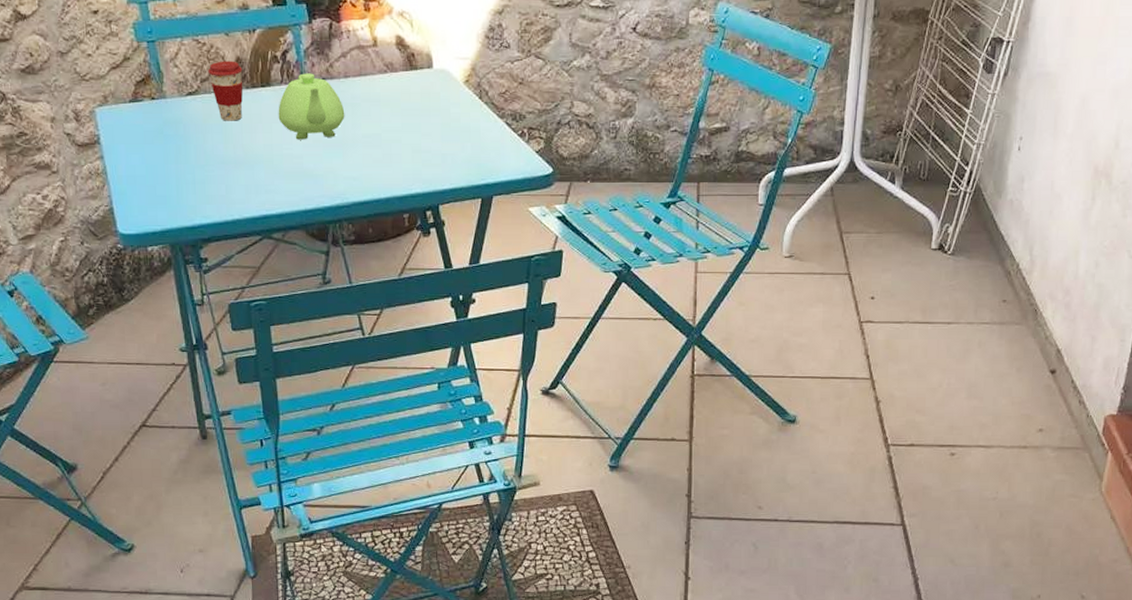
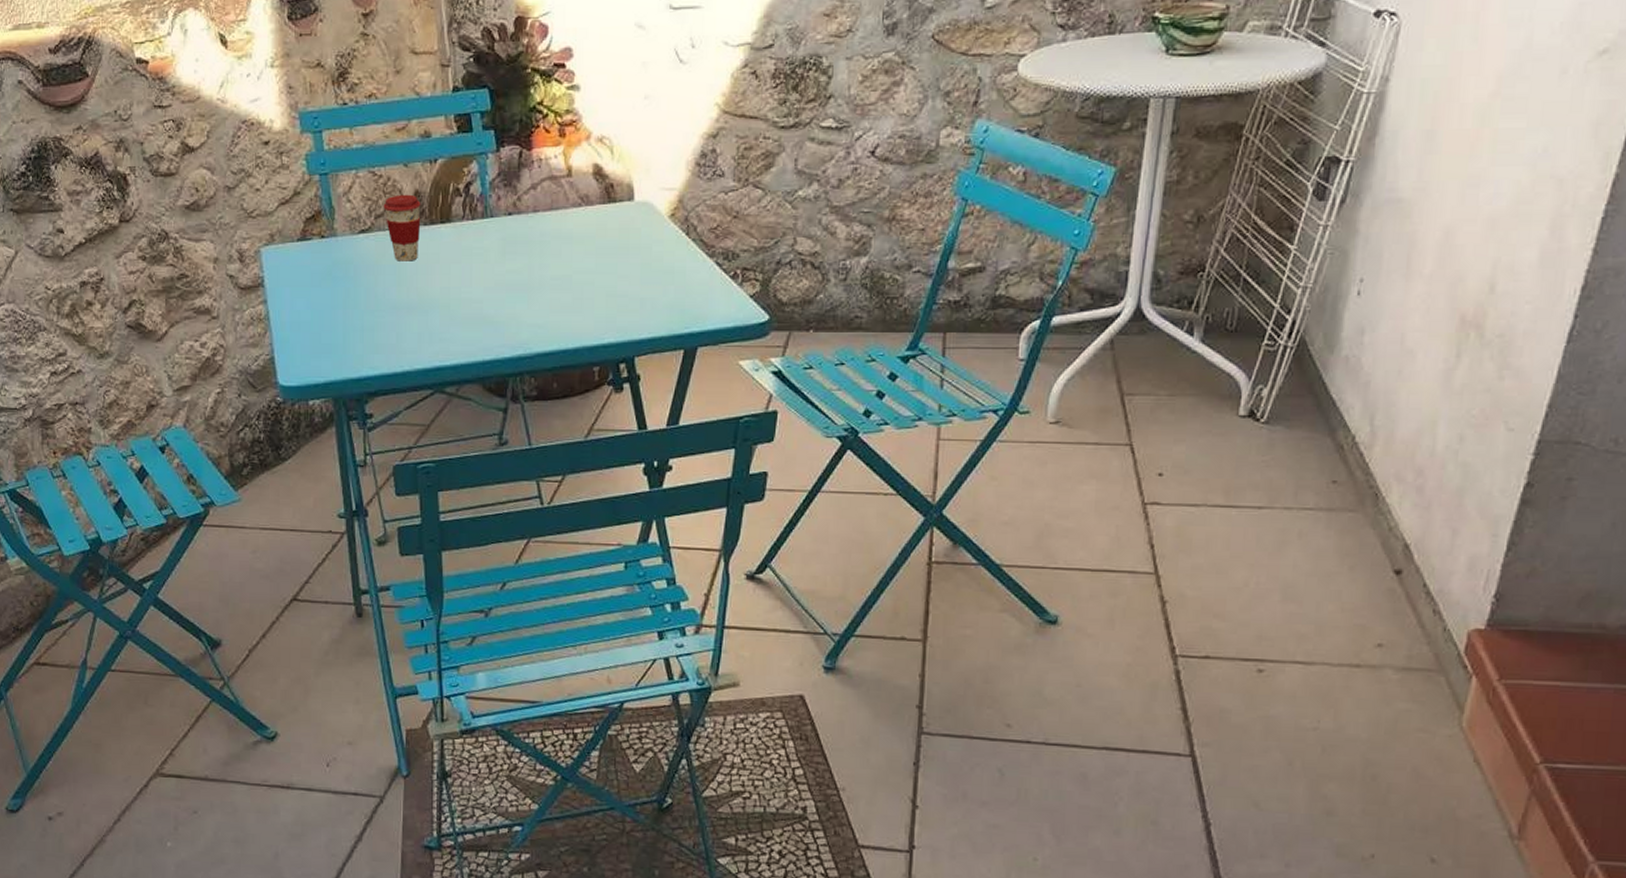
teapot: present [278,73,345,140] -> none [458,207,532,282]

